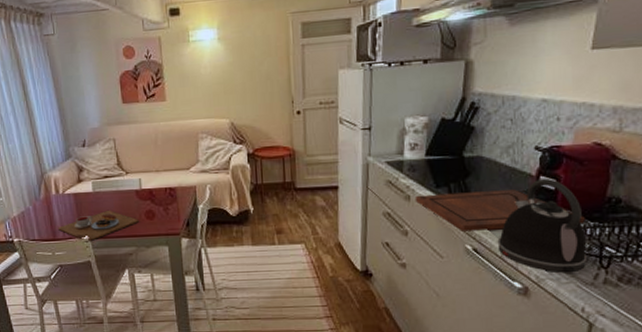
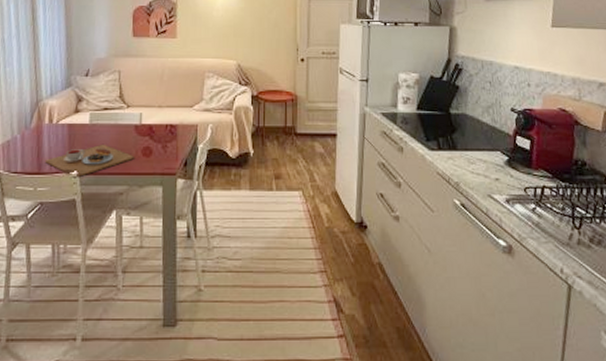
cutting board: present [415,190,585,232] -> none [407,147,558,186]
kettle: present [497,179,588,274] -> none [482,139,562,233]

